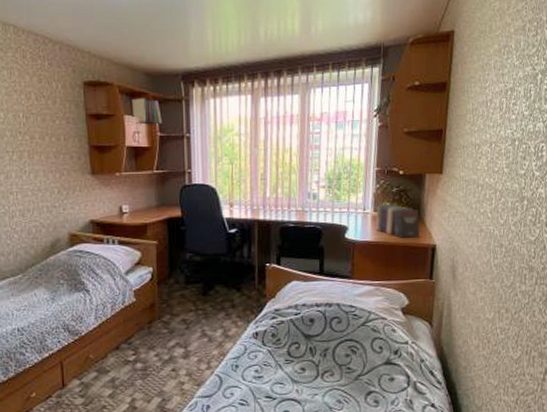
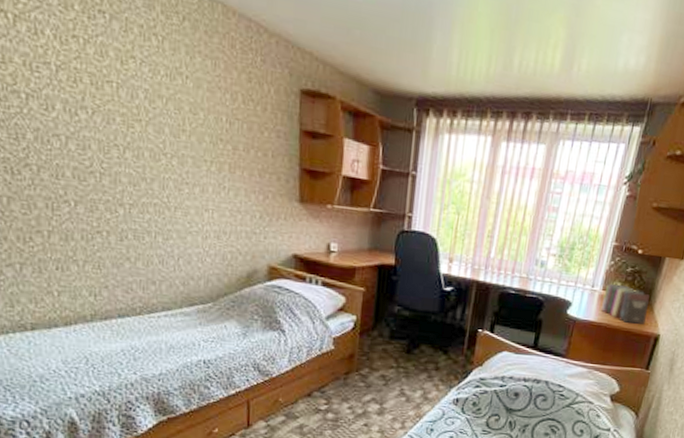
books: present [131,98,162,125] -> none [352,119,387,156]

